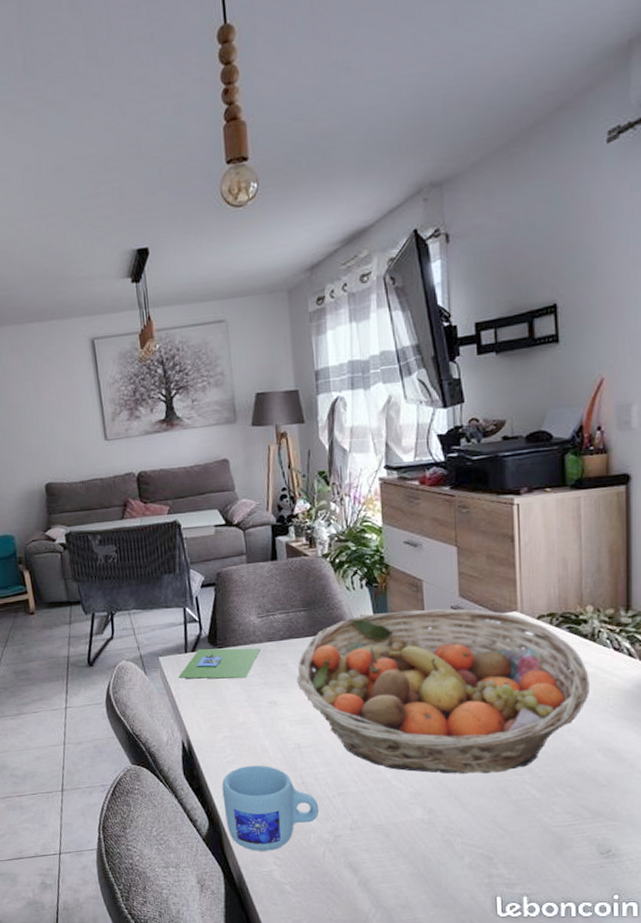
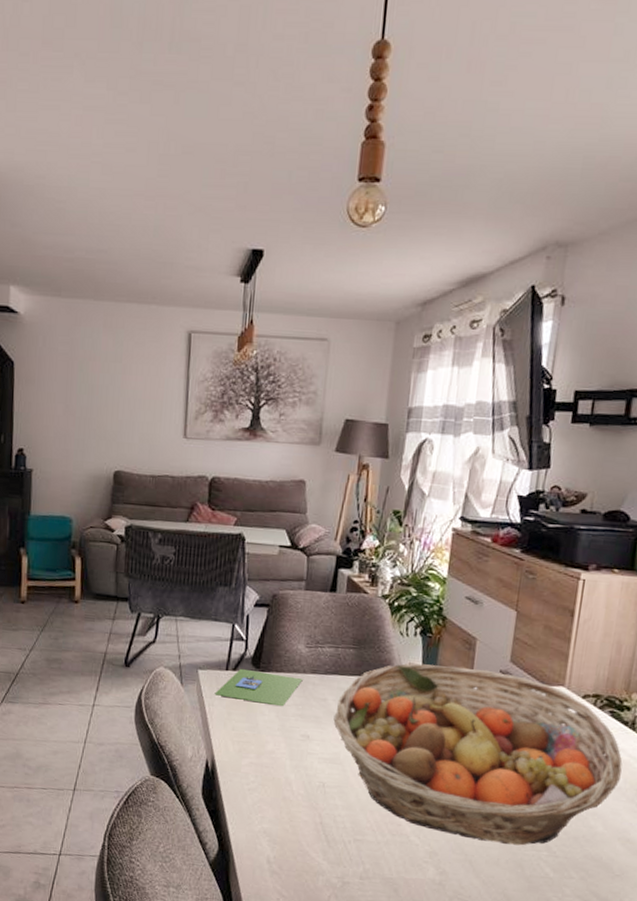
mug: present [222,765,319,851] -> none [236,796,333,887]

